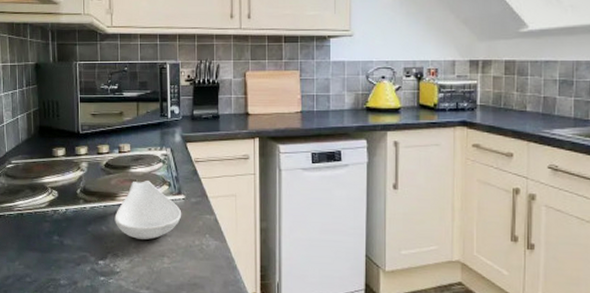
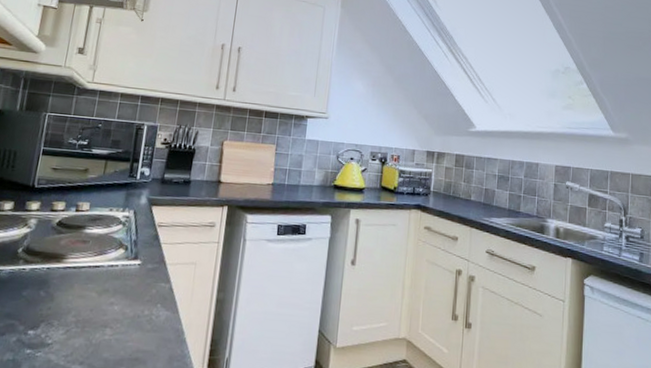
spoon rest: present [114,181,182,240] -> none [56,243,135,308]

